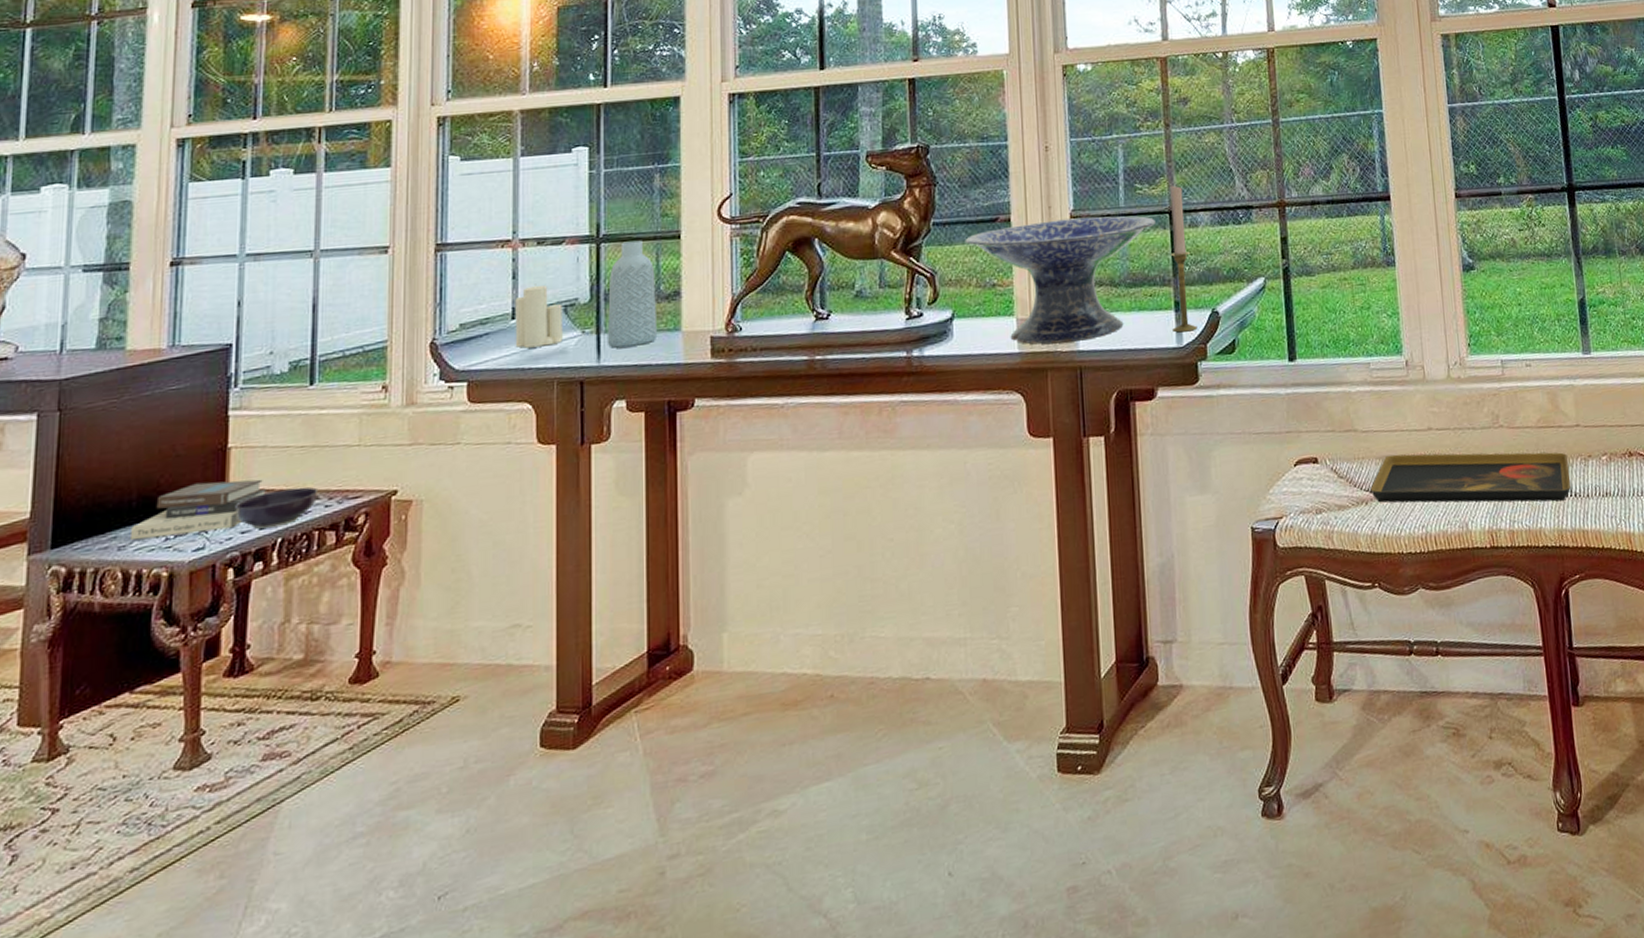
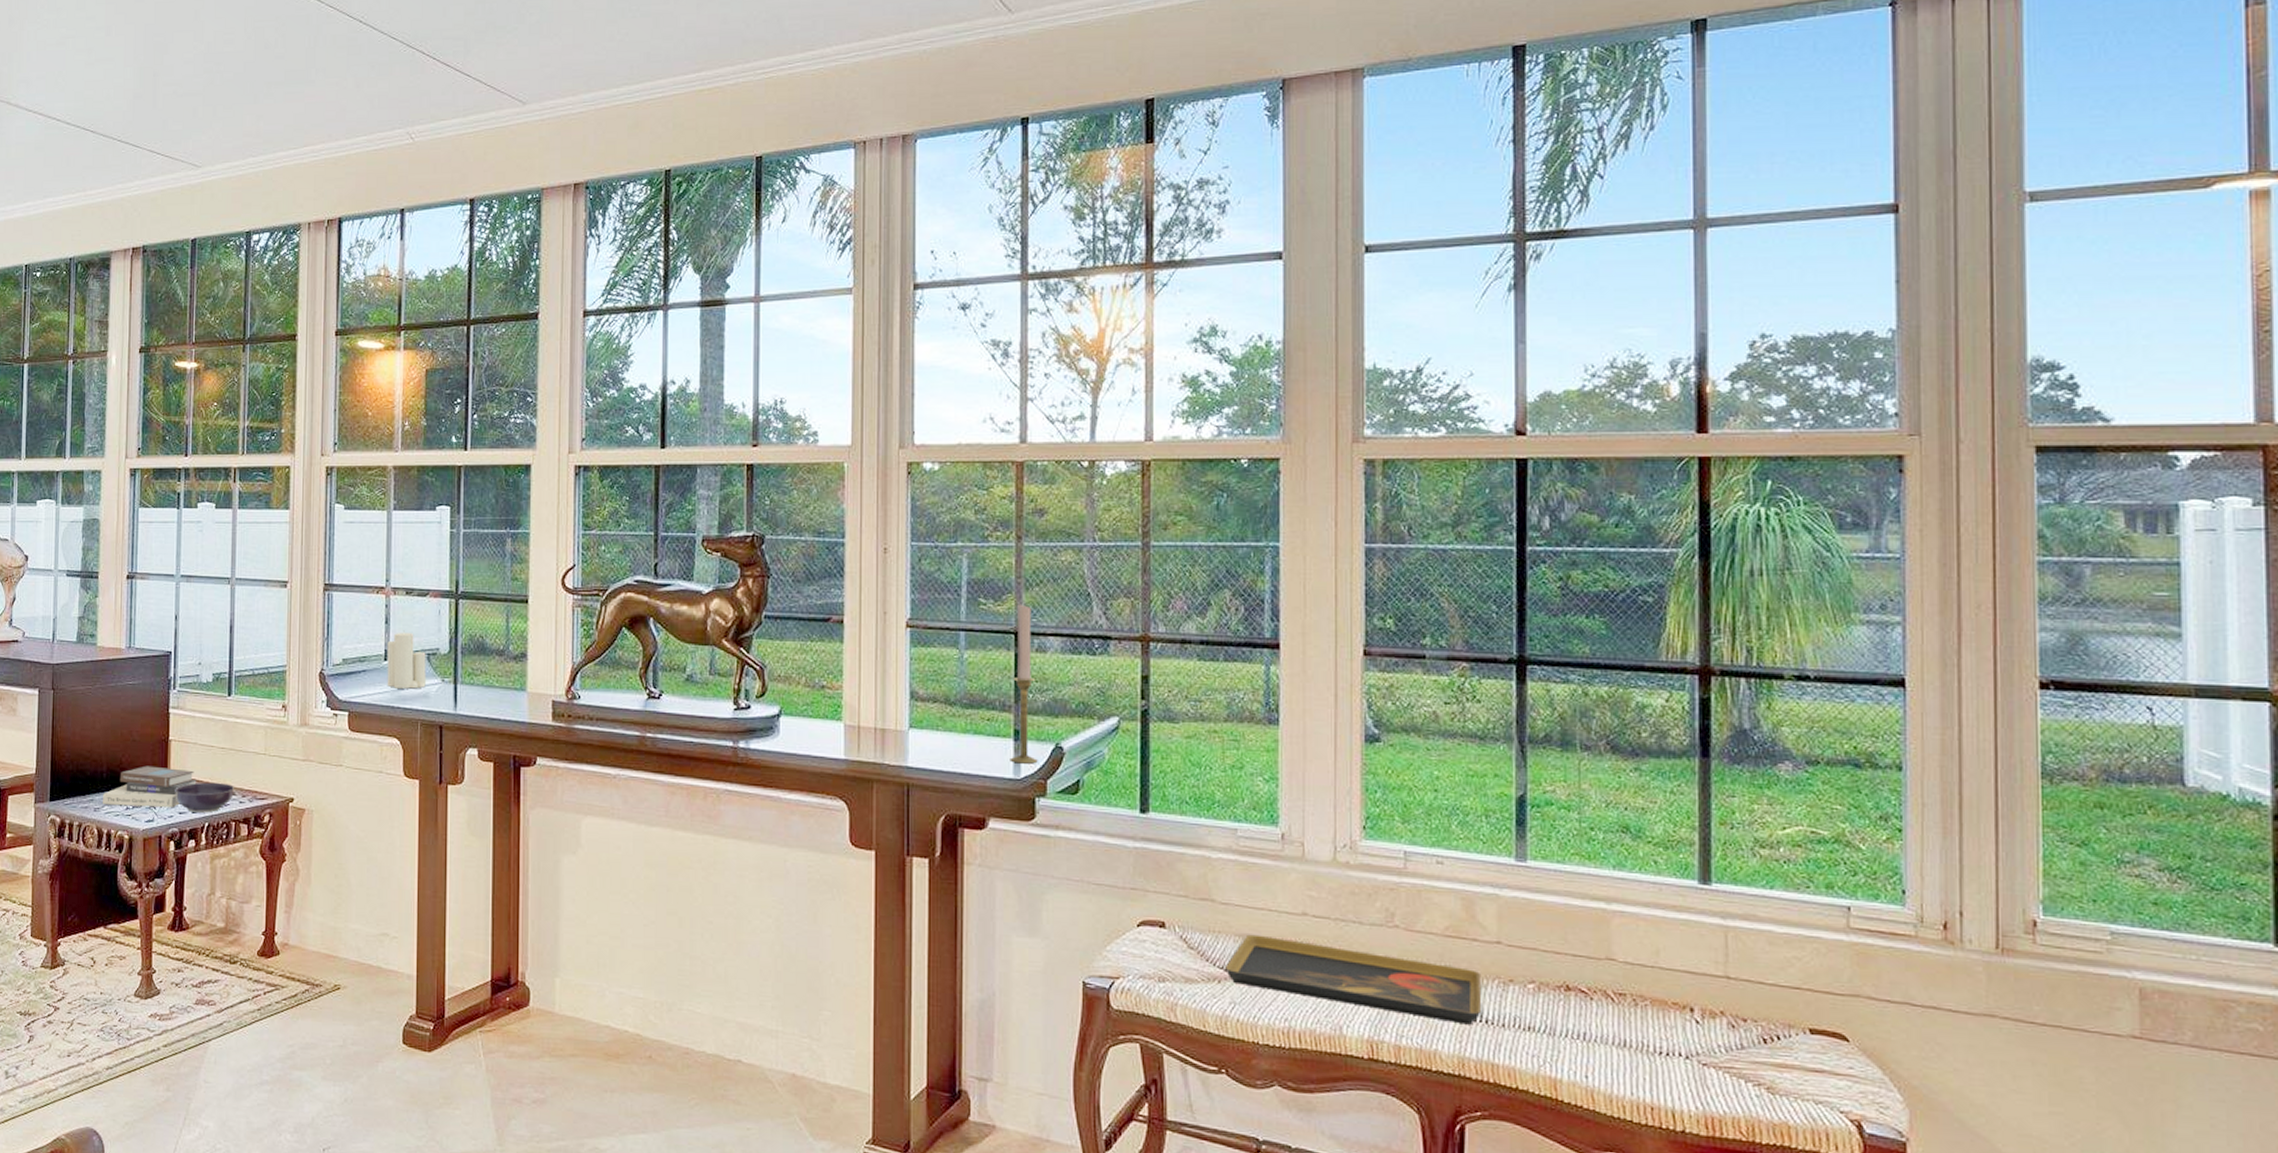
vase: present [606,240,658,348] -> none [462,600,506,700]
decorative bowl: present [965,216,1156,345] -> none [795,627,999,757]

